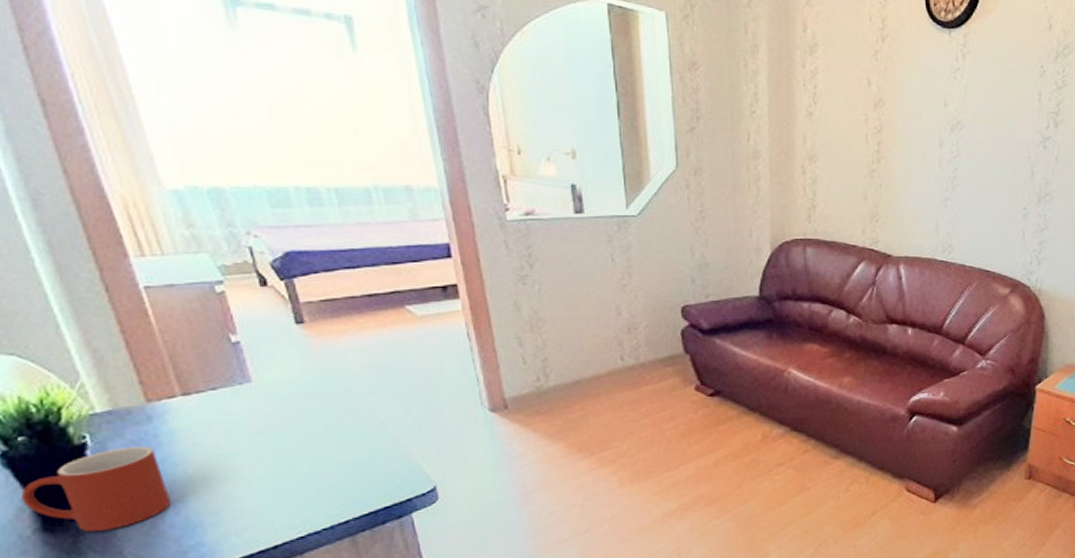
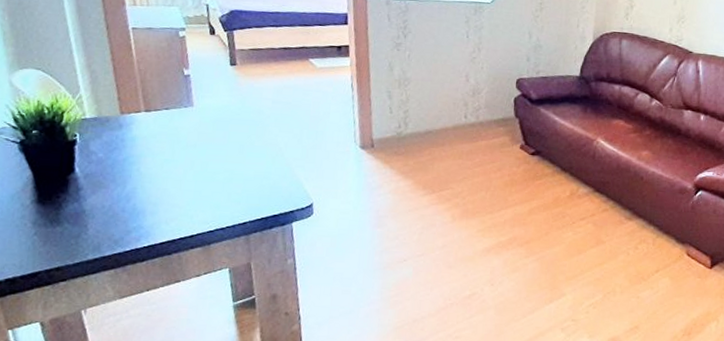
mug: present [22,446,172,532] -> none [28,146,126,208]

